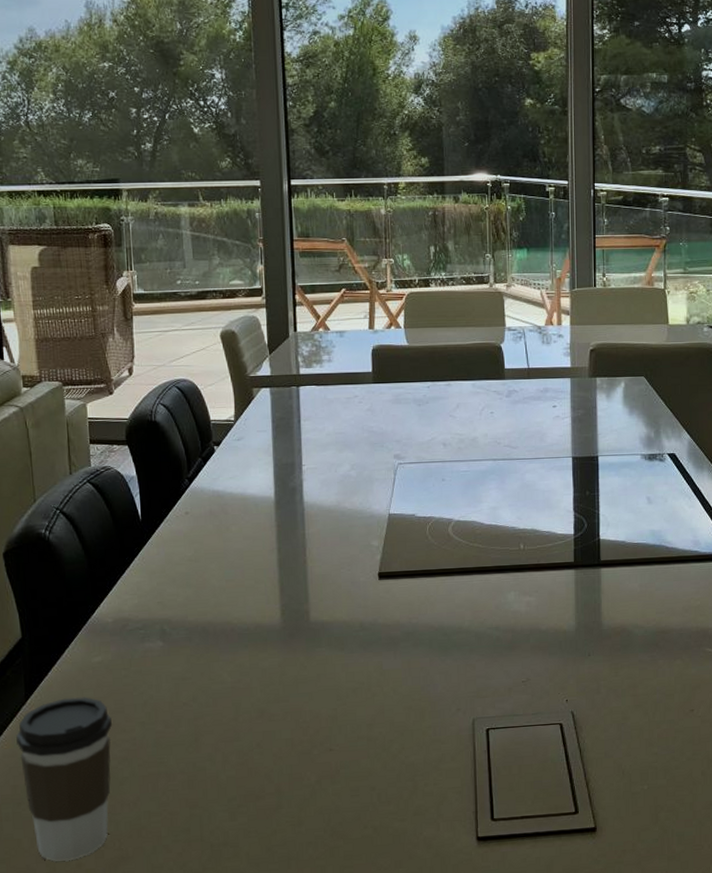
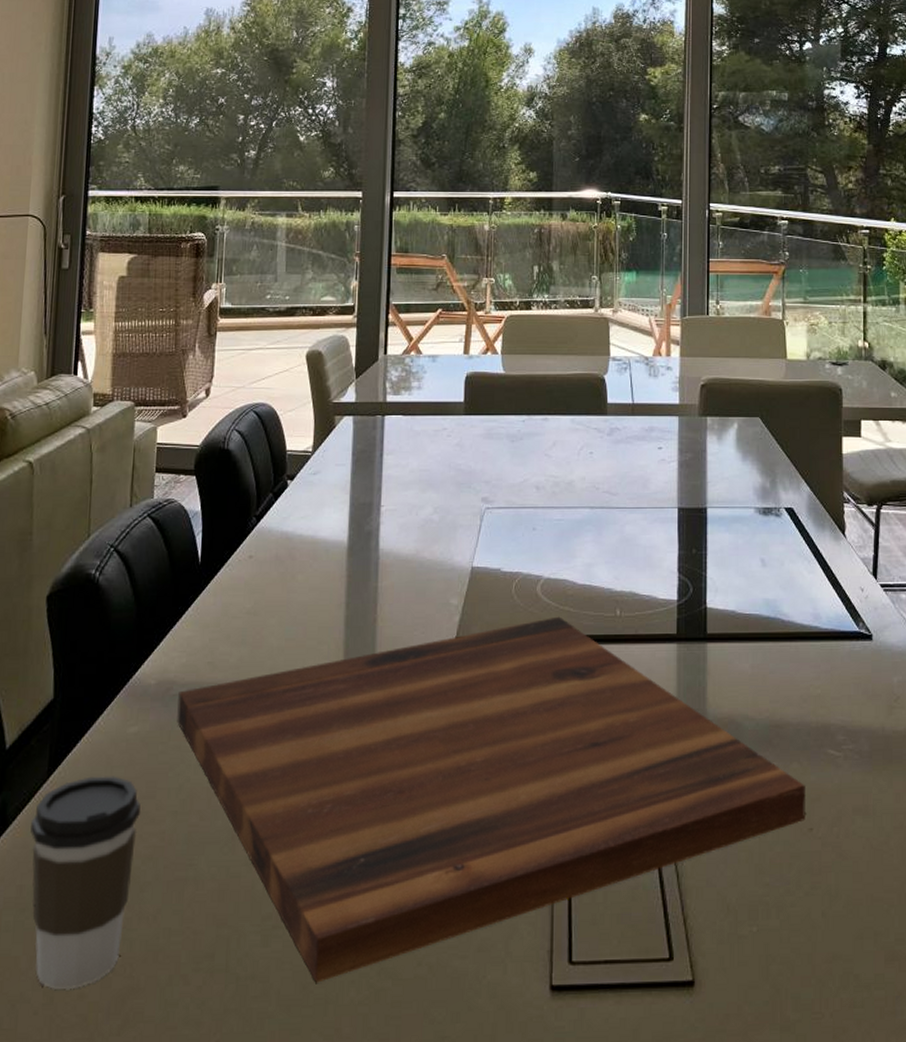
cutting board: none [134,552,688,845] -> present [177,616,806,983]

